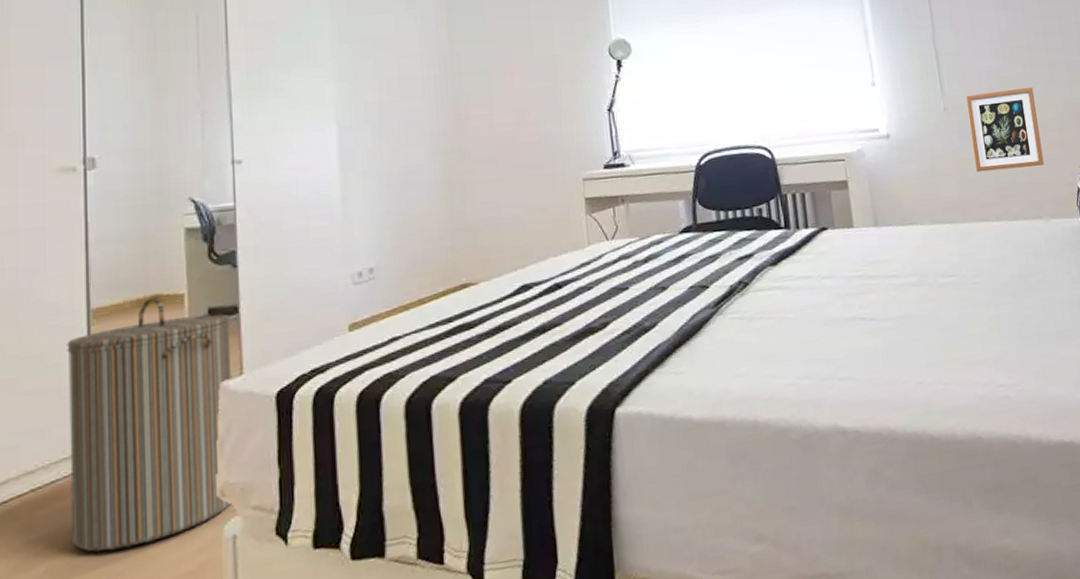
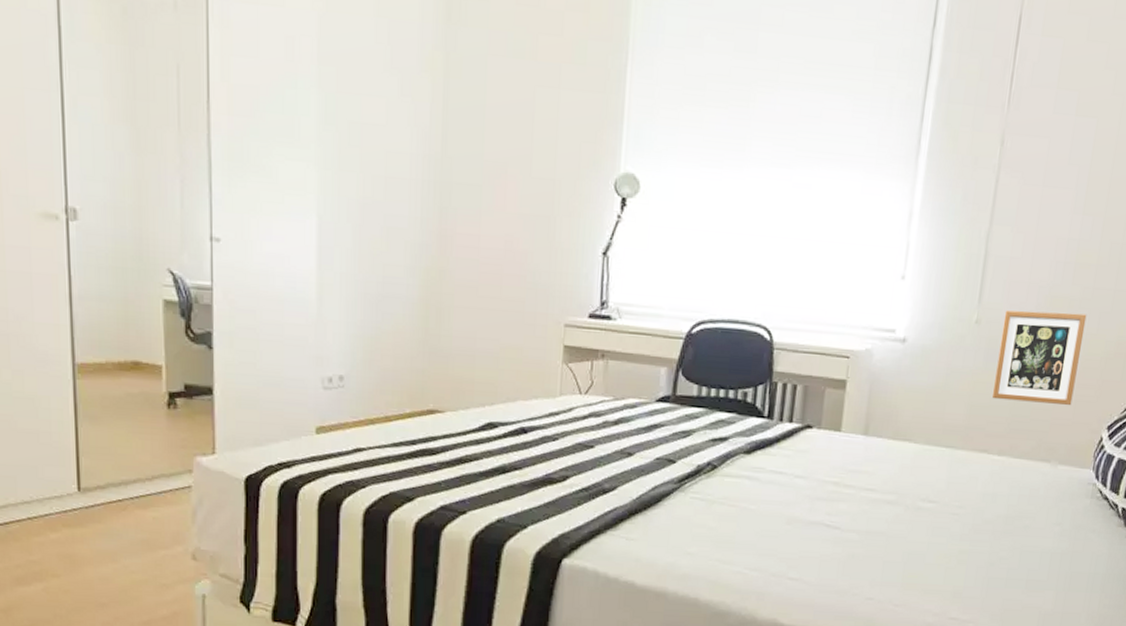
laundry hamper: present [67,297,232,552] -> none [55,362,205,585]

